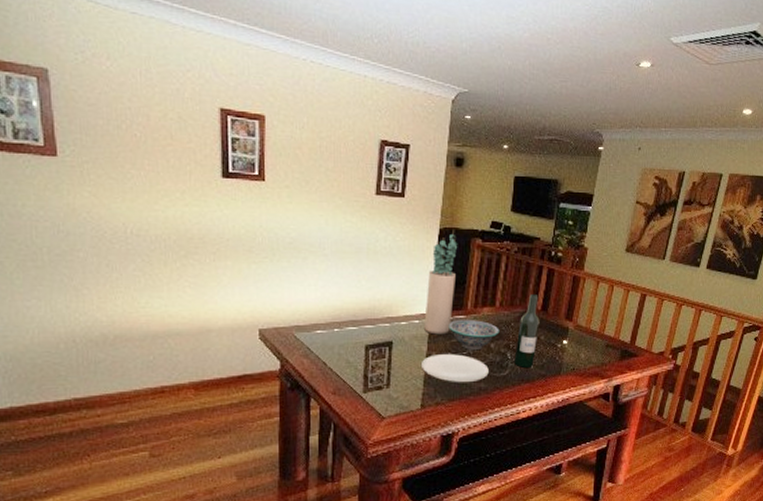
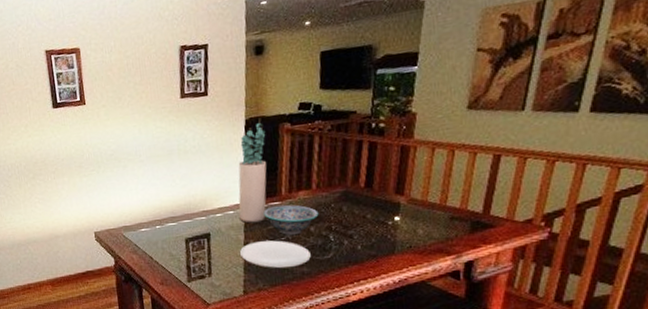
wine bottle: present [514,294,540,368] -> none [338,171,365,249]

